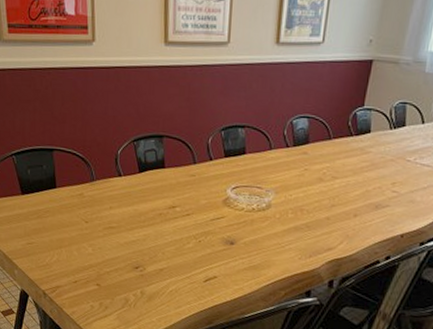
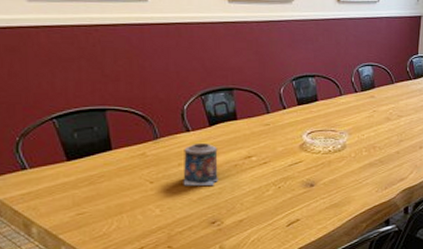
candle: none [113,188,145,231] -> present [183,142,218,186]

